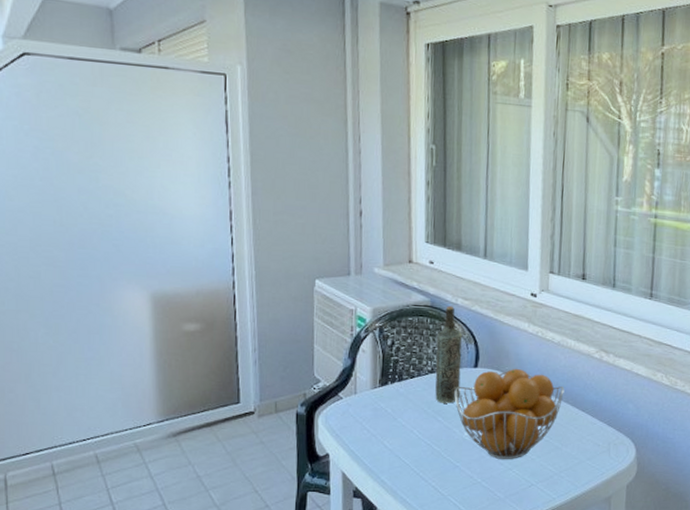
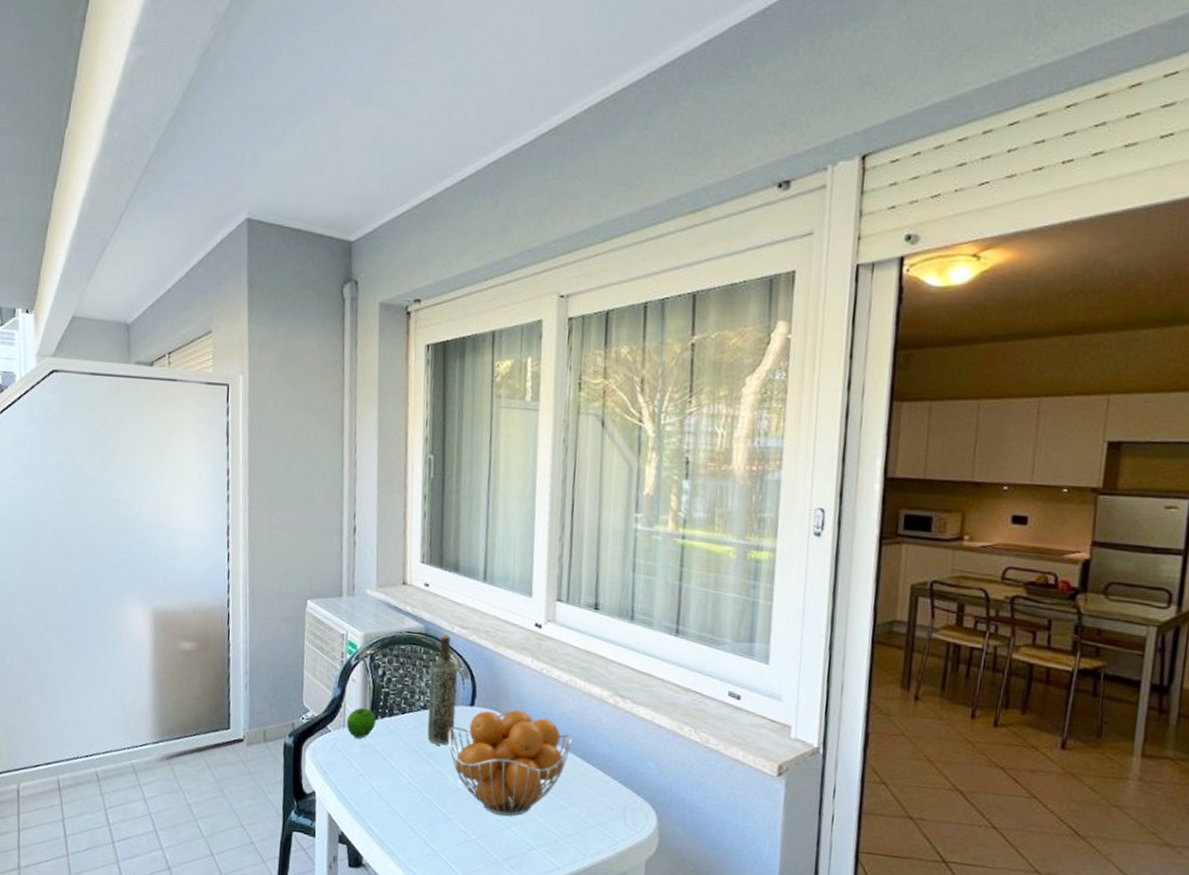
apple: none [357,375,387,403] -> present [346,707,376,739]

